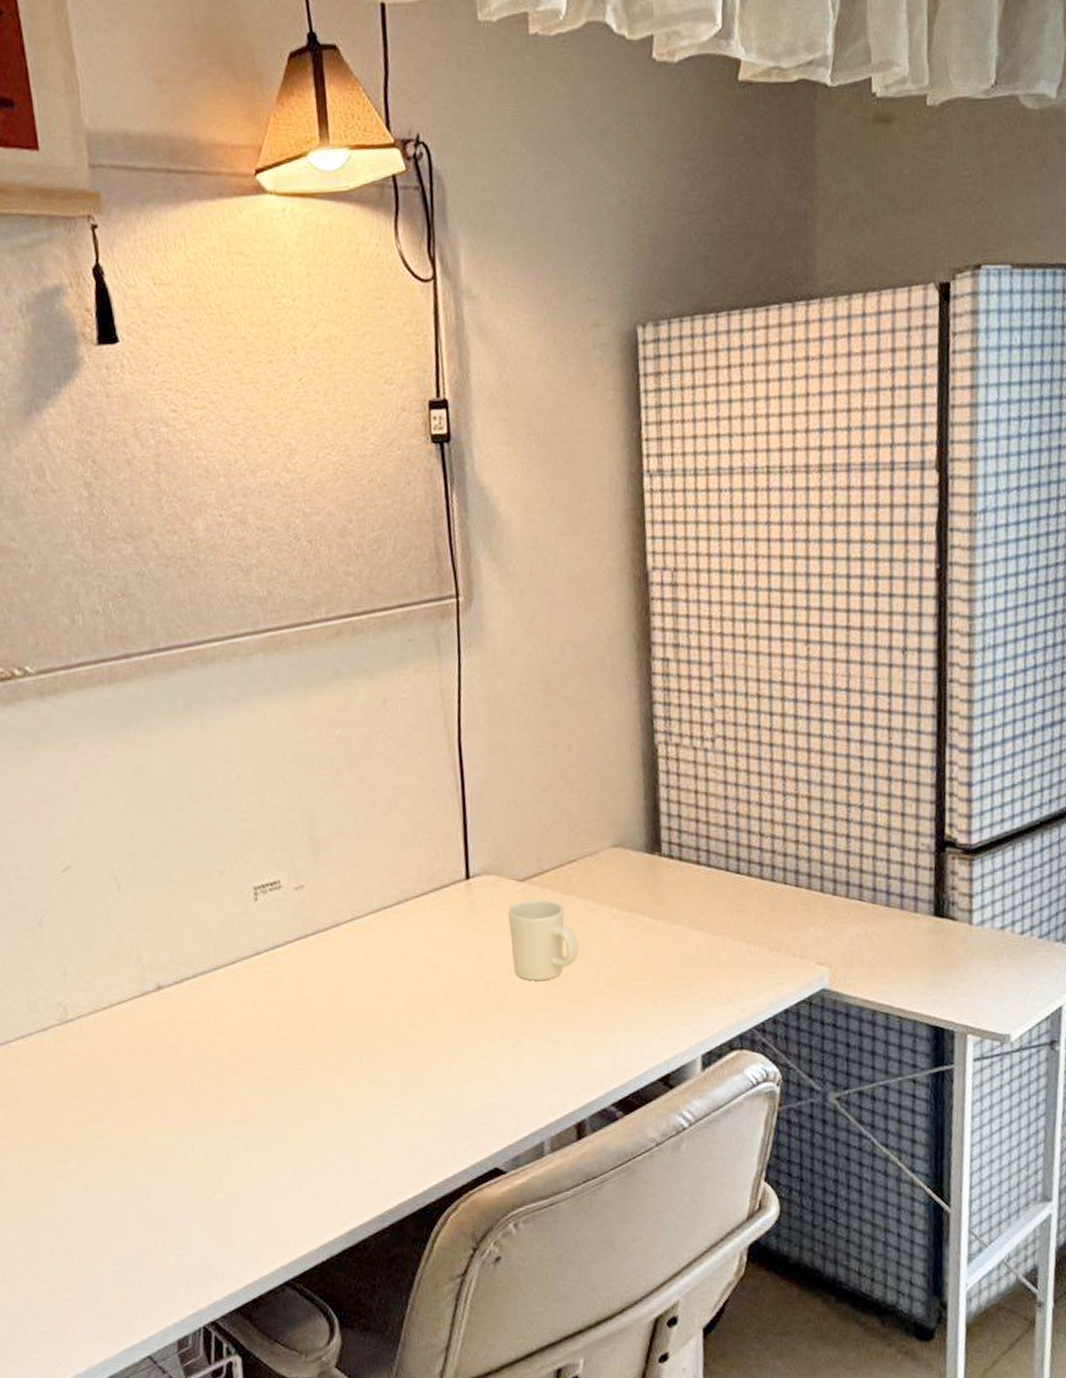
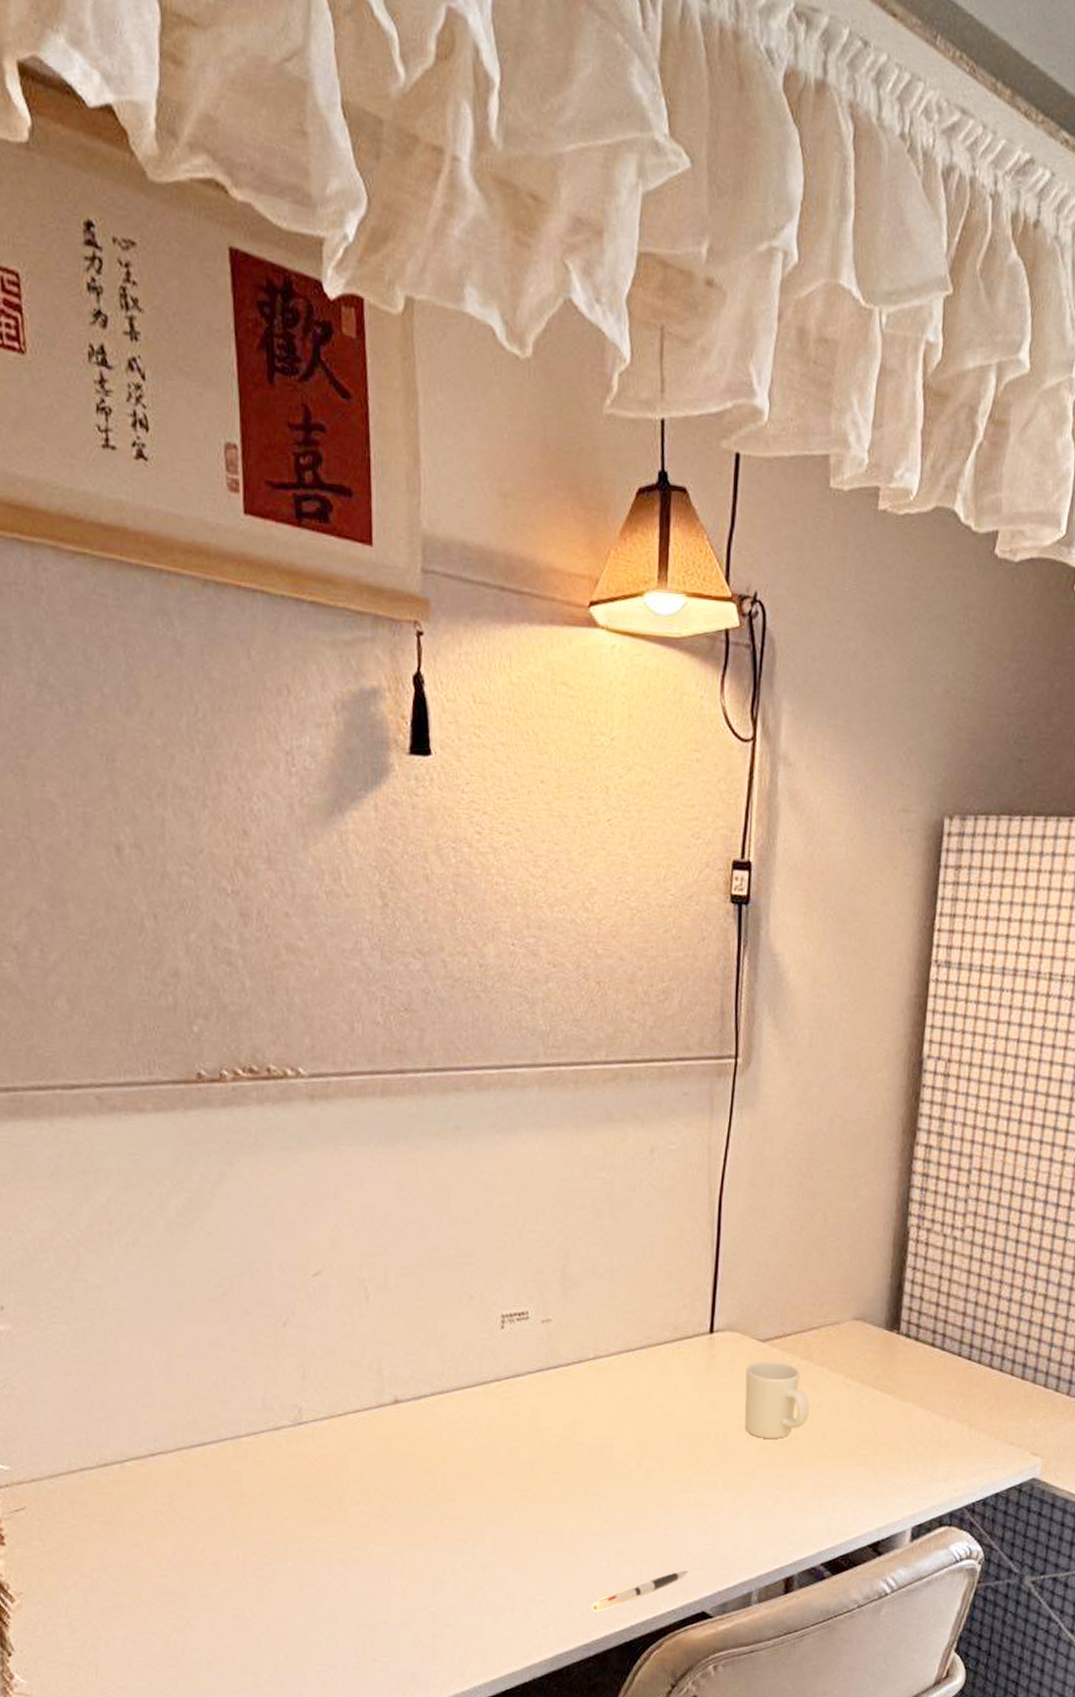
pen: none [382,1127,475,1181] -> present [593,1571,688,1612]

